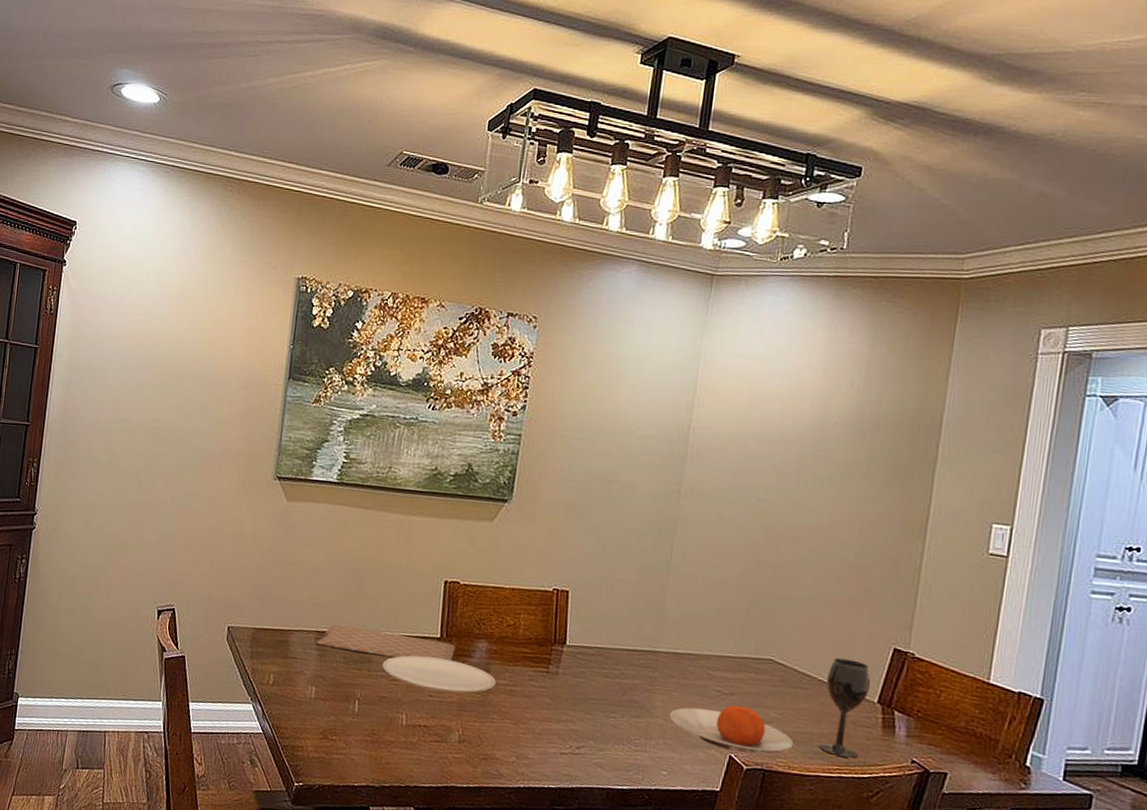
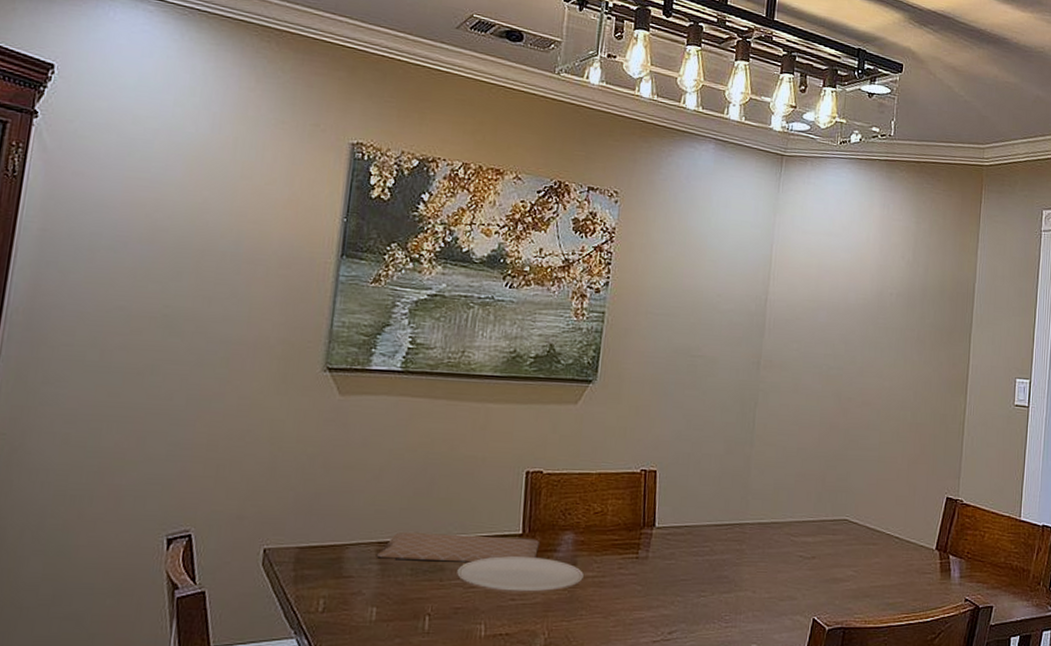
plate: present [669,705,794,753] -> none [757,568,868,614]
wine glass: present [819,657,871,759] -> none [890,511,930,605]

